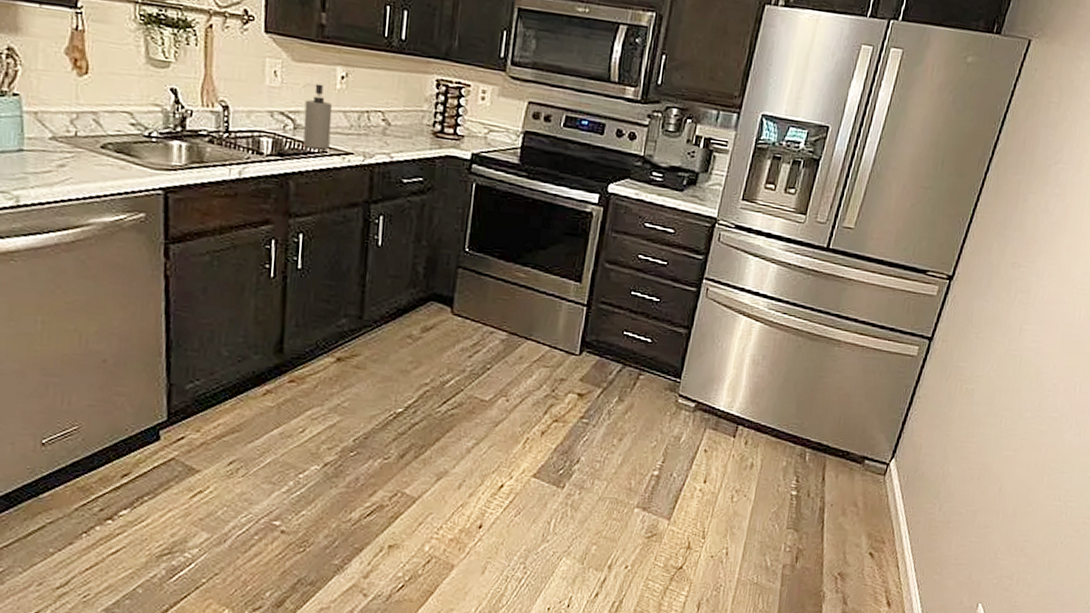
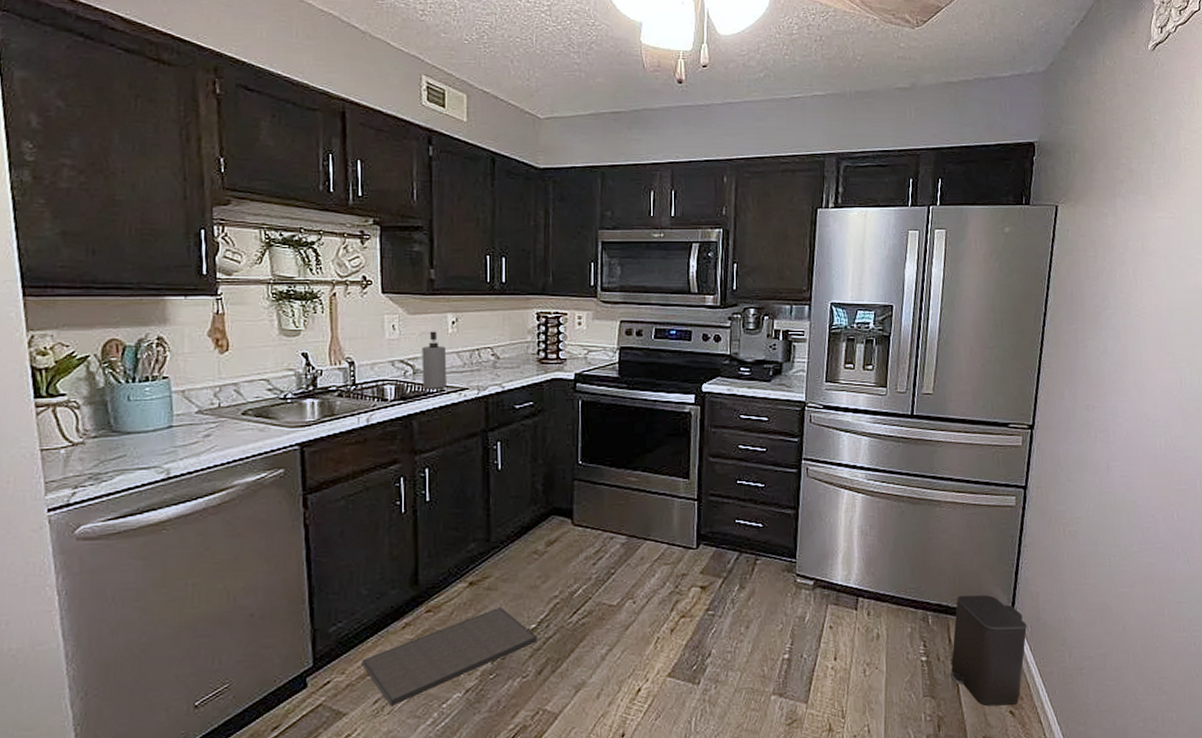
doormat: none [218,387,403,469] -> present [362,607,538,706]
pedal bin: none [816,437,904,547] -> present [949,594,1027,707]

